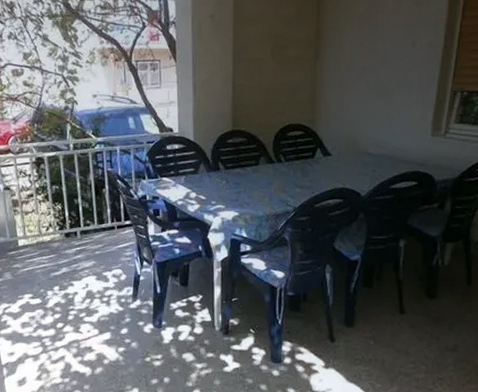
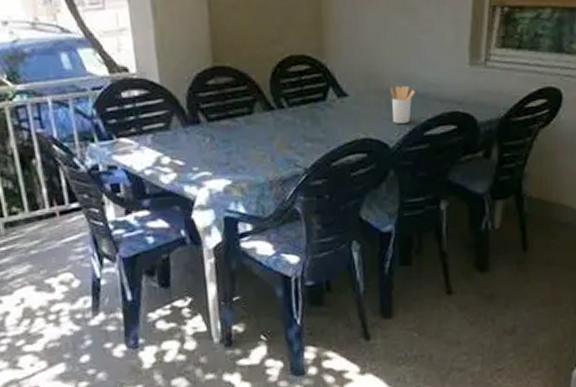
utensil holder: none [364,149,385,178] -> present [389,85,415,124]

